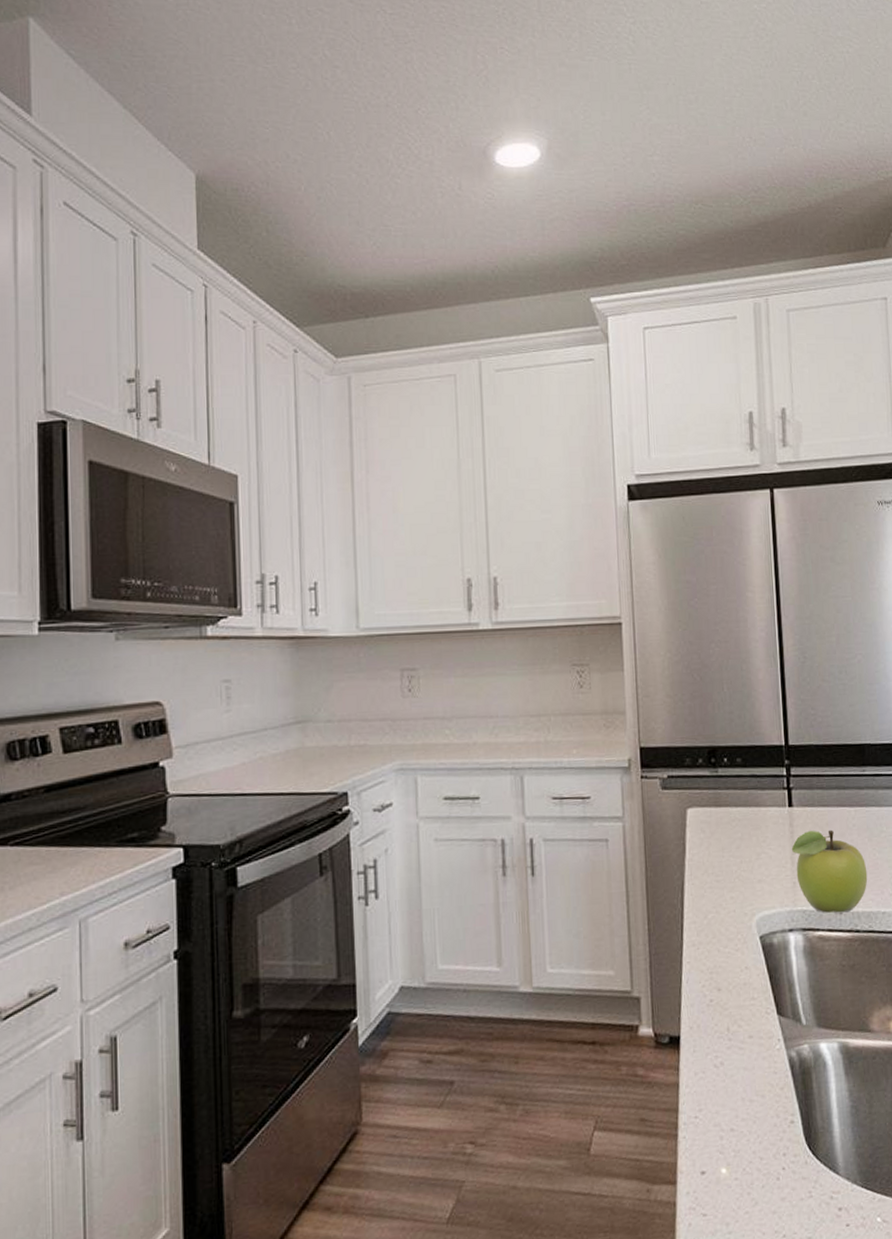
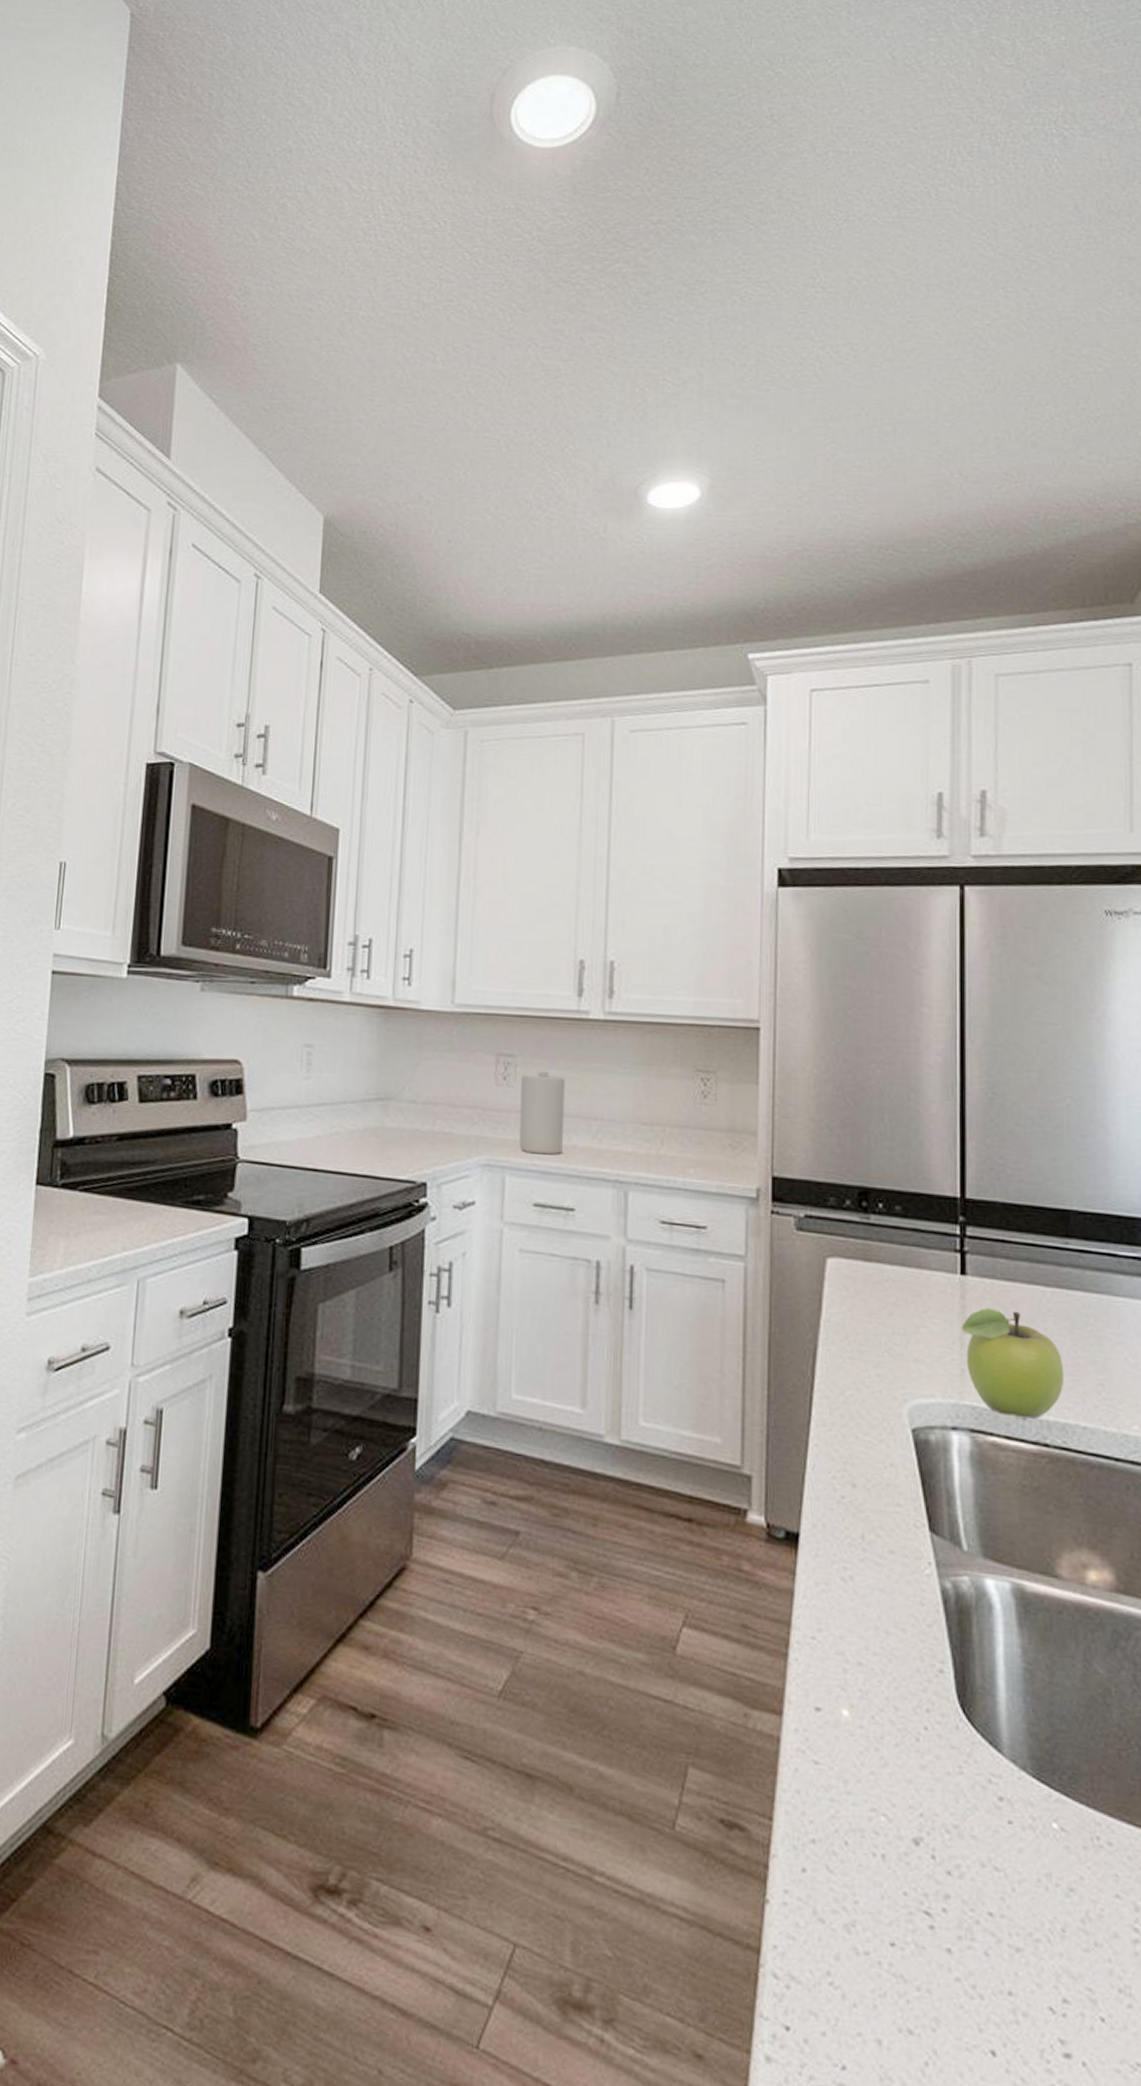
paper towel holder: none [424,680,465,754] -> present [519,1070,565,1155]

